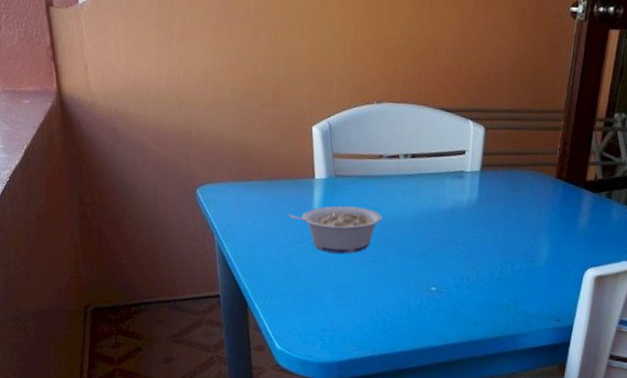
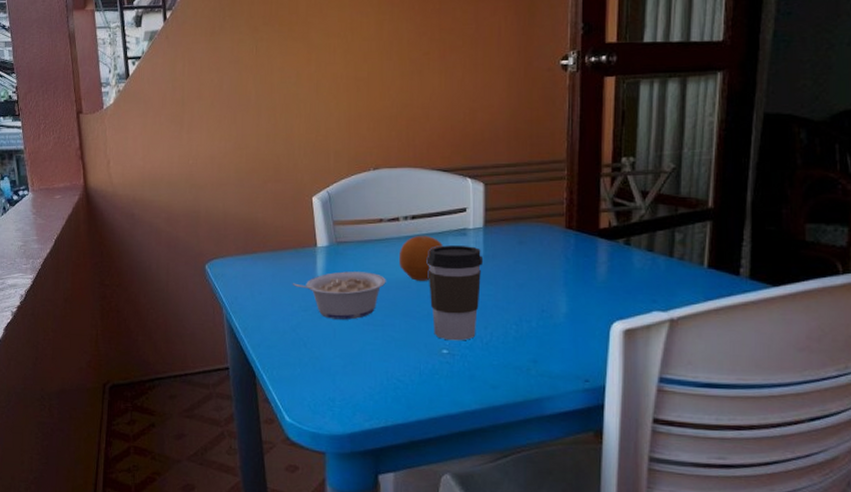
fruit: none [395,174,440,221] -> present [398,235,443,281]
coffee cup: none [422,186,477,280] -> present [426,245,484,341]

